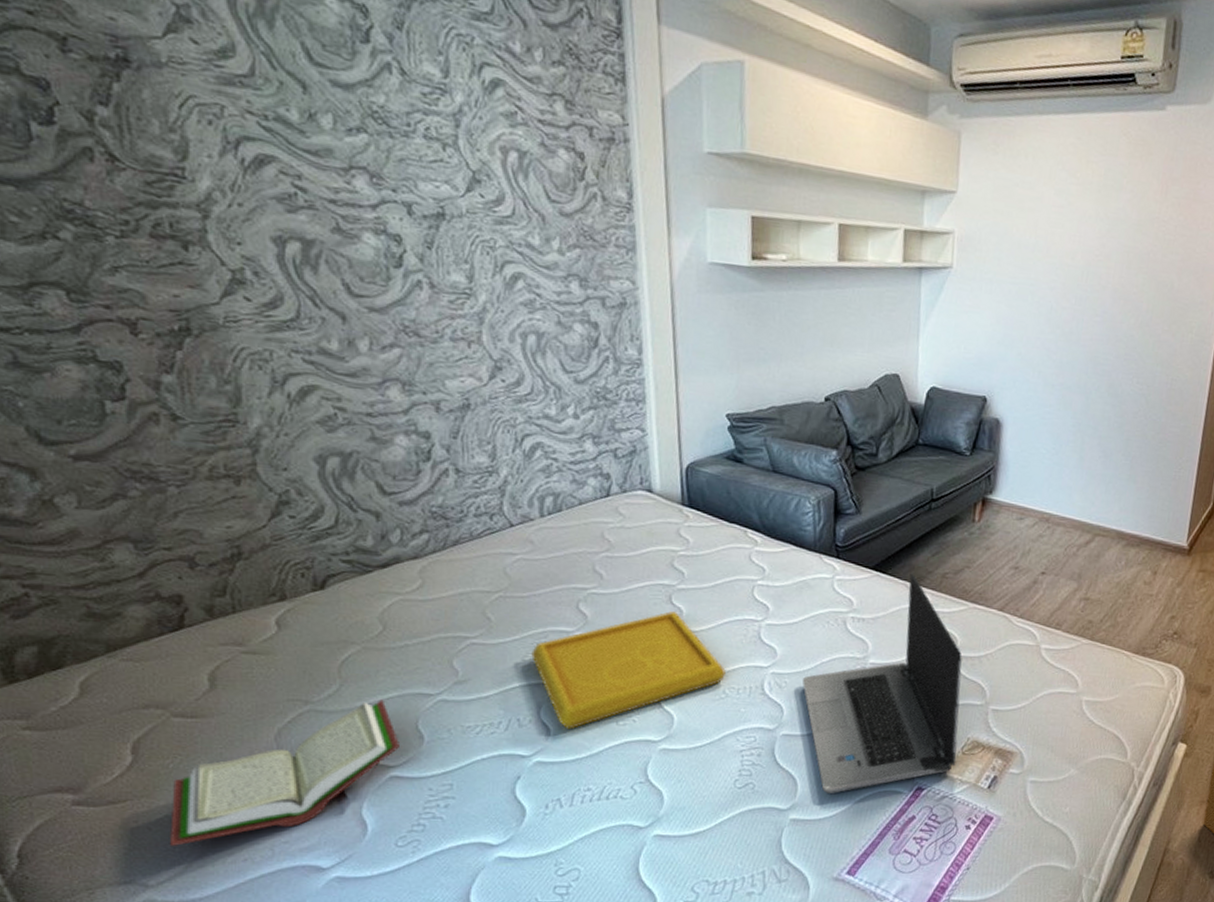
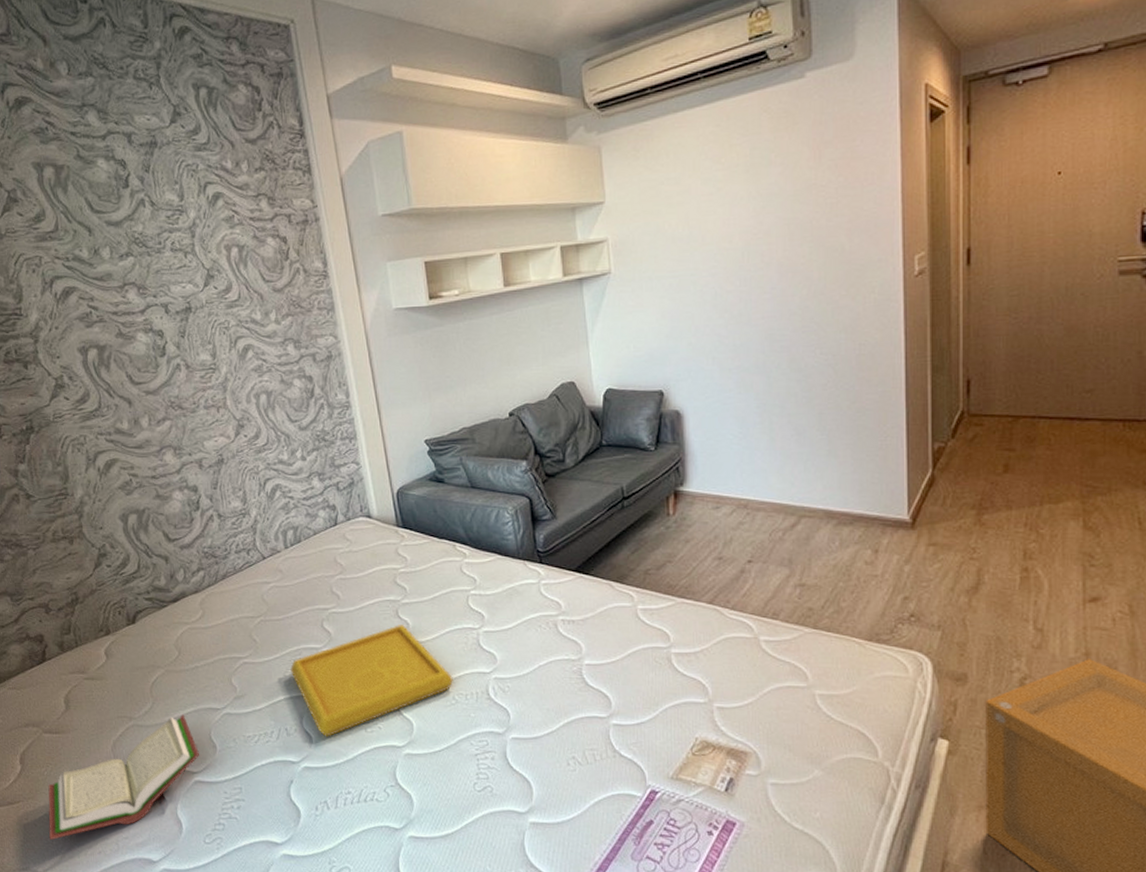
laptop computer: present [802,573,962,793] -> none [523,572,687,797]

